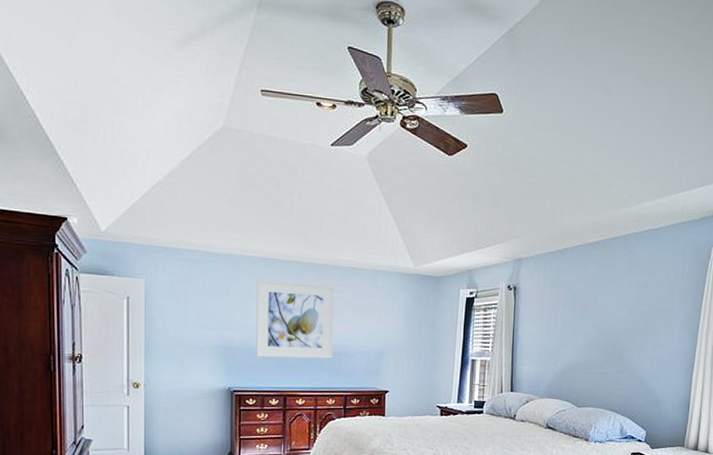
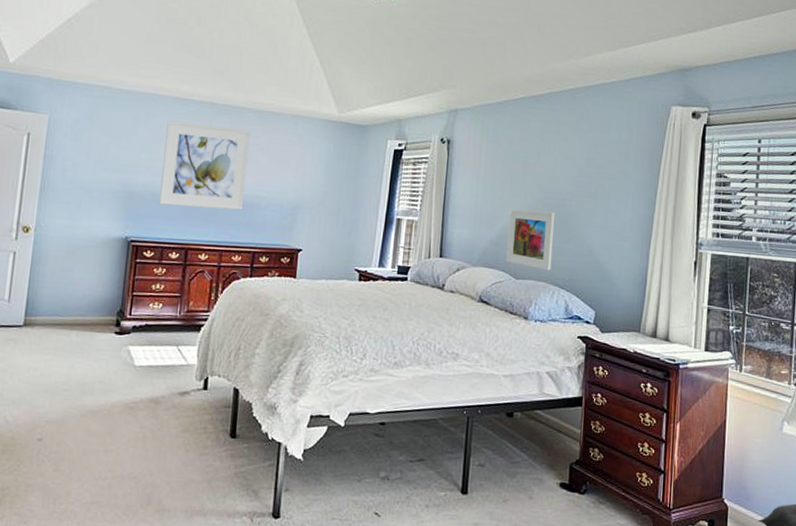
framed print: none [569,346,611,398] -> present [506,209,556,271]

